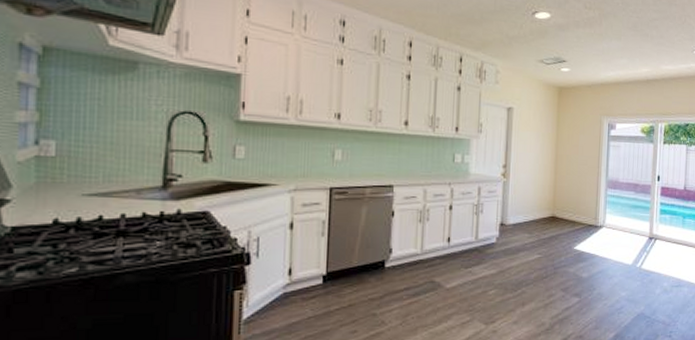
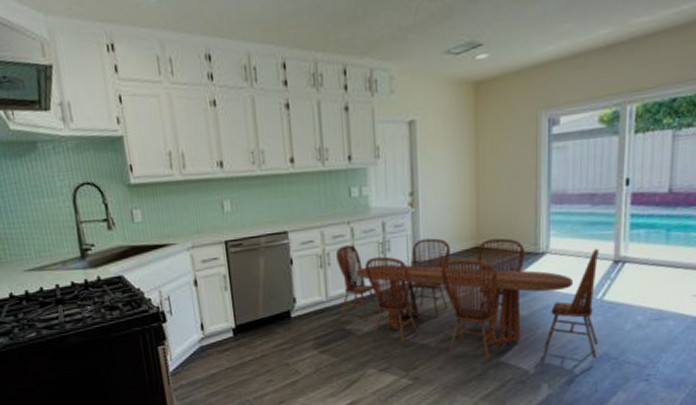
dining set: none [433,204,640,319] -> present [335,238,600,363]

